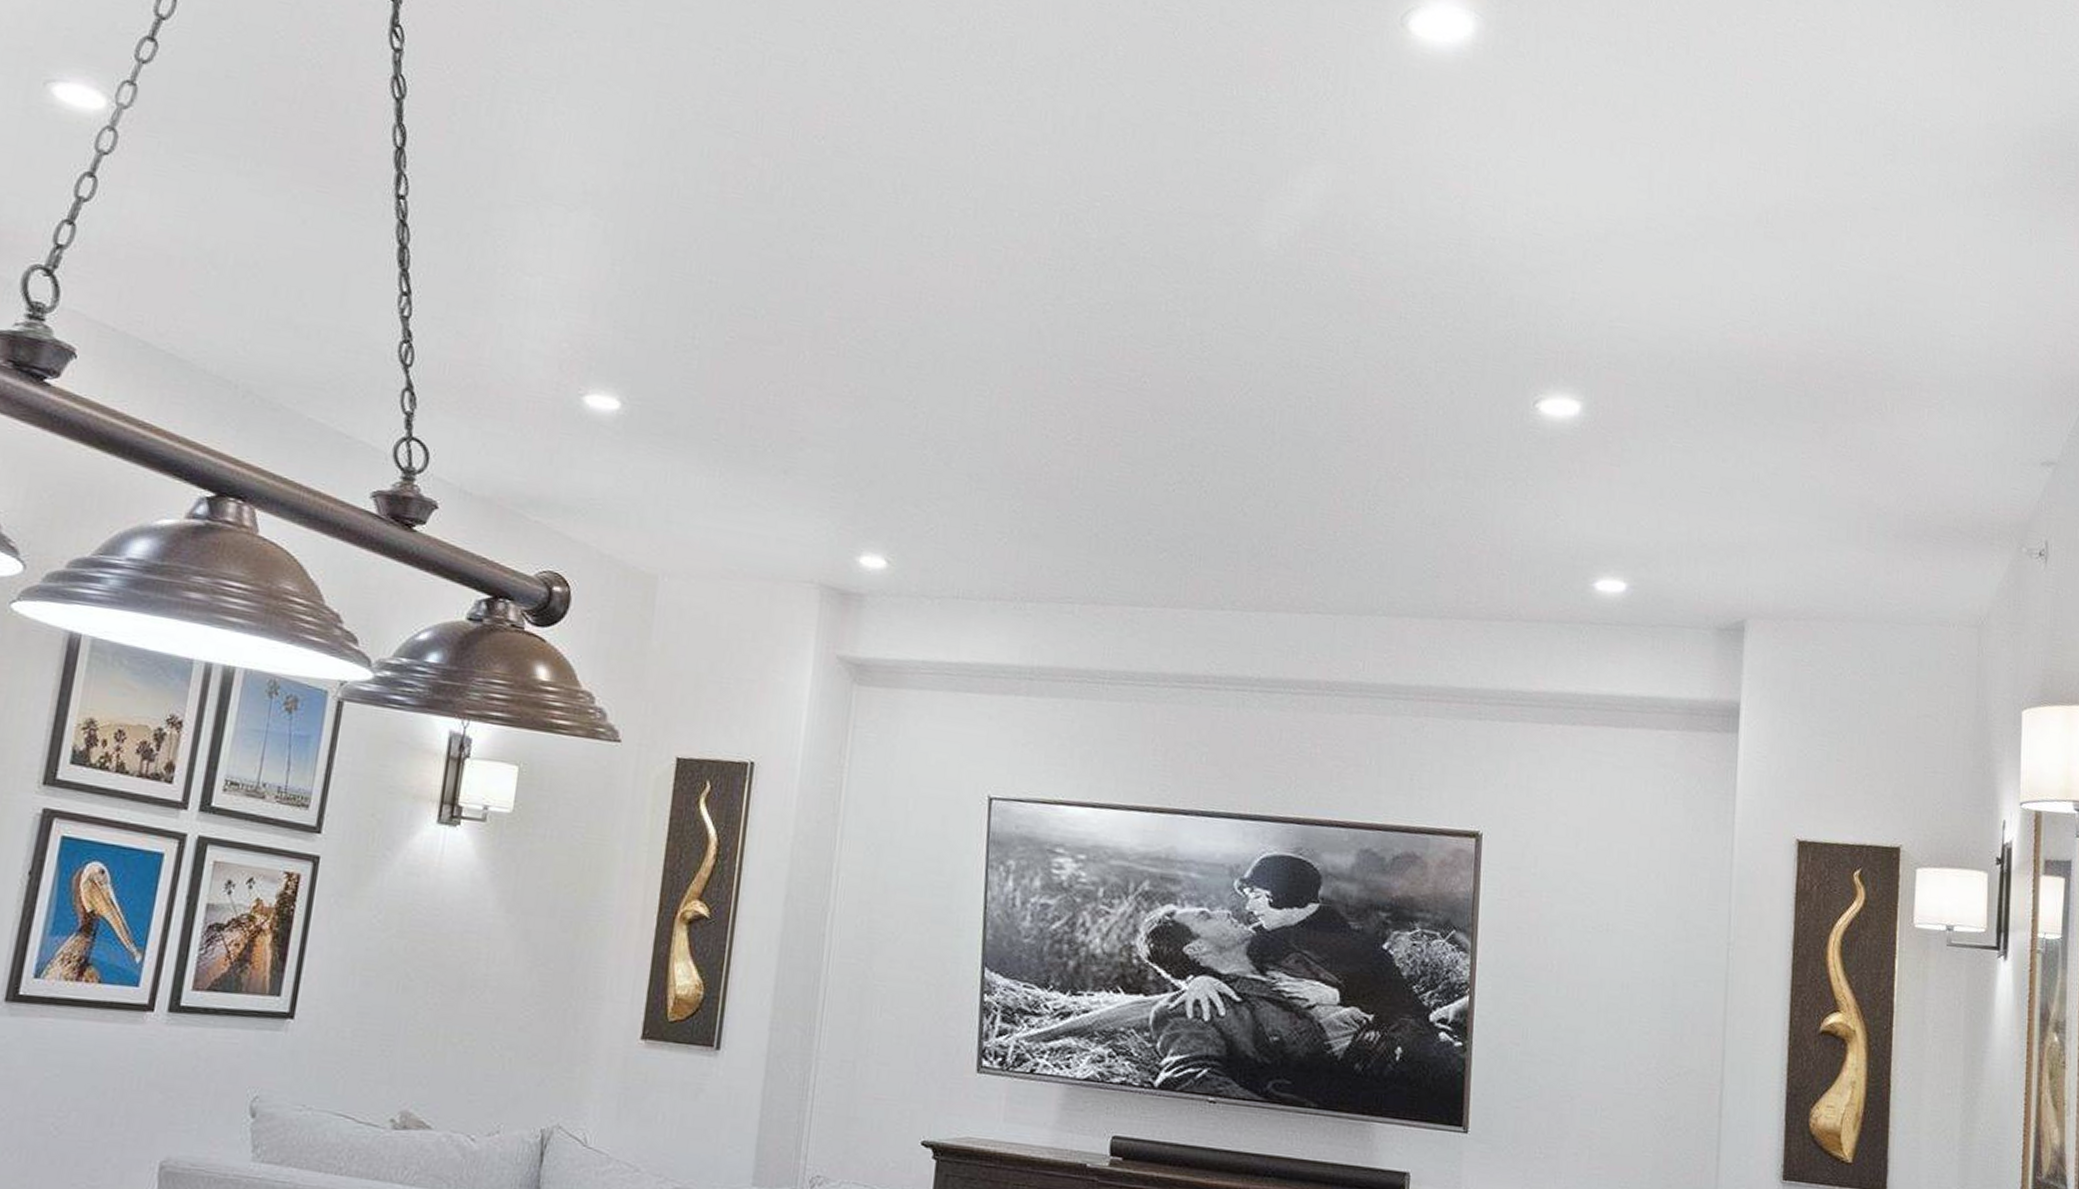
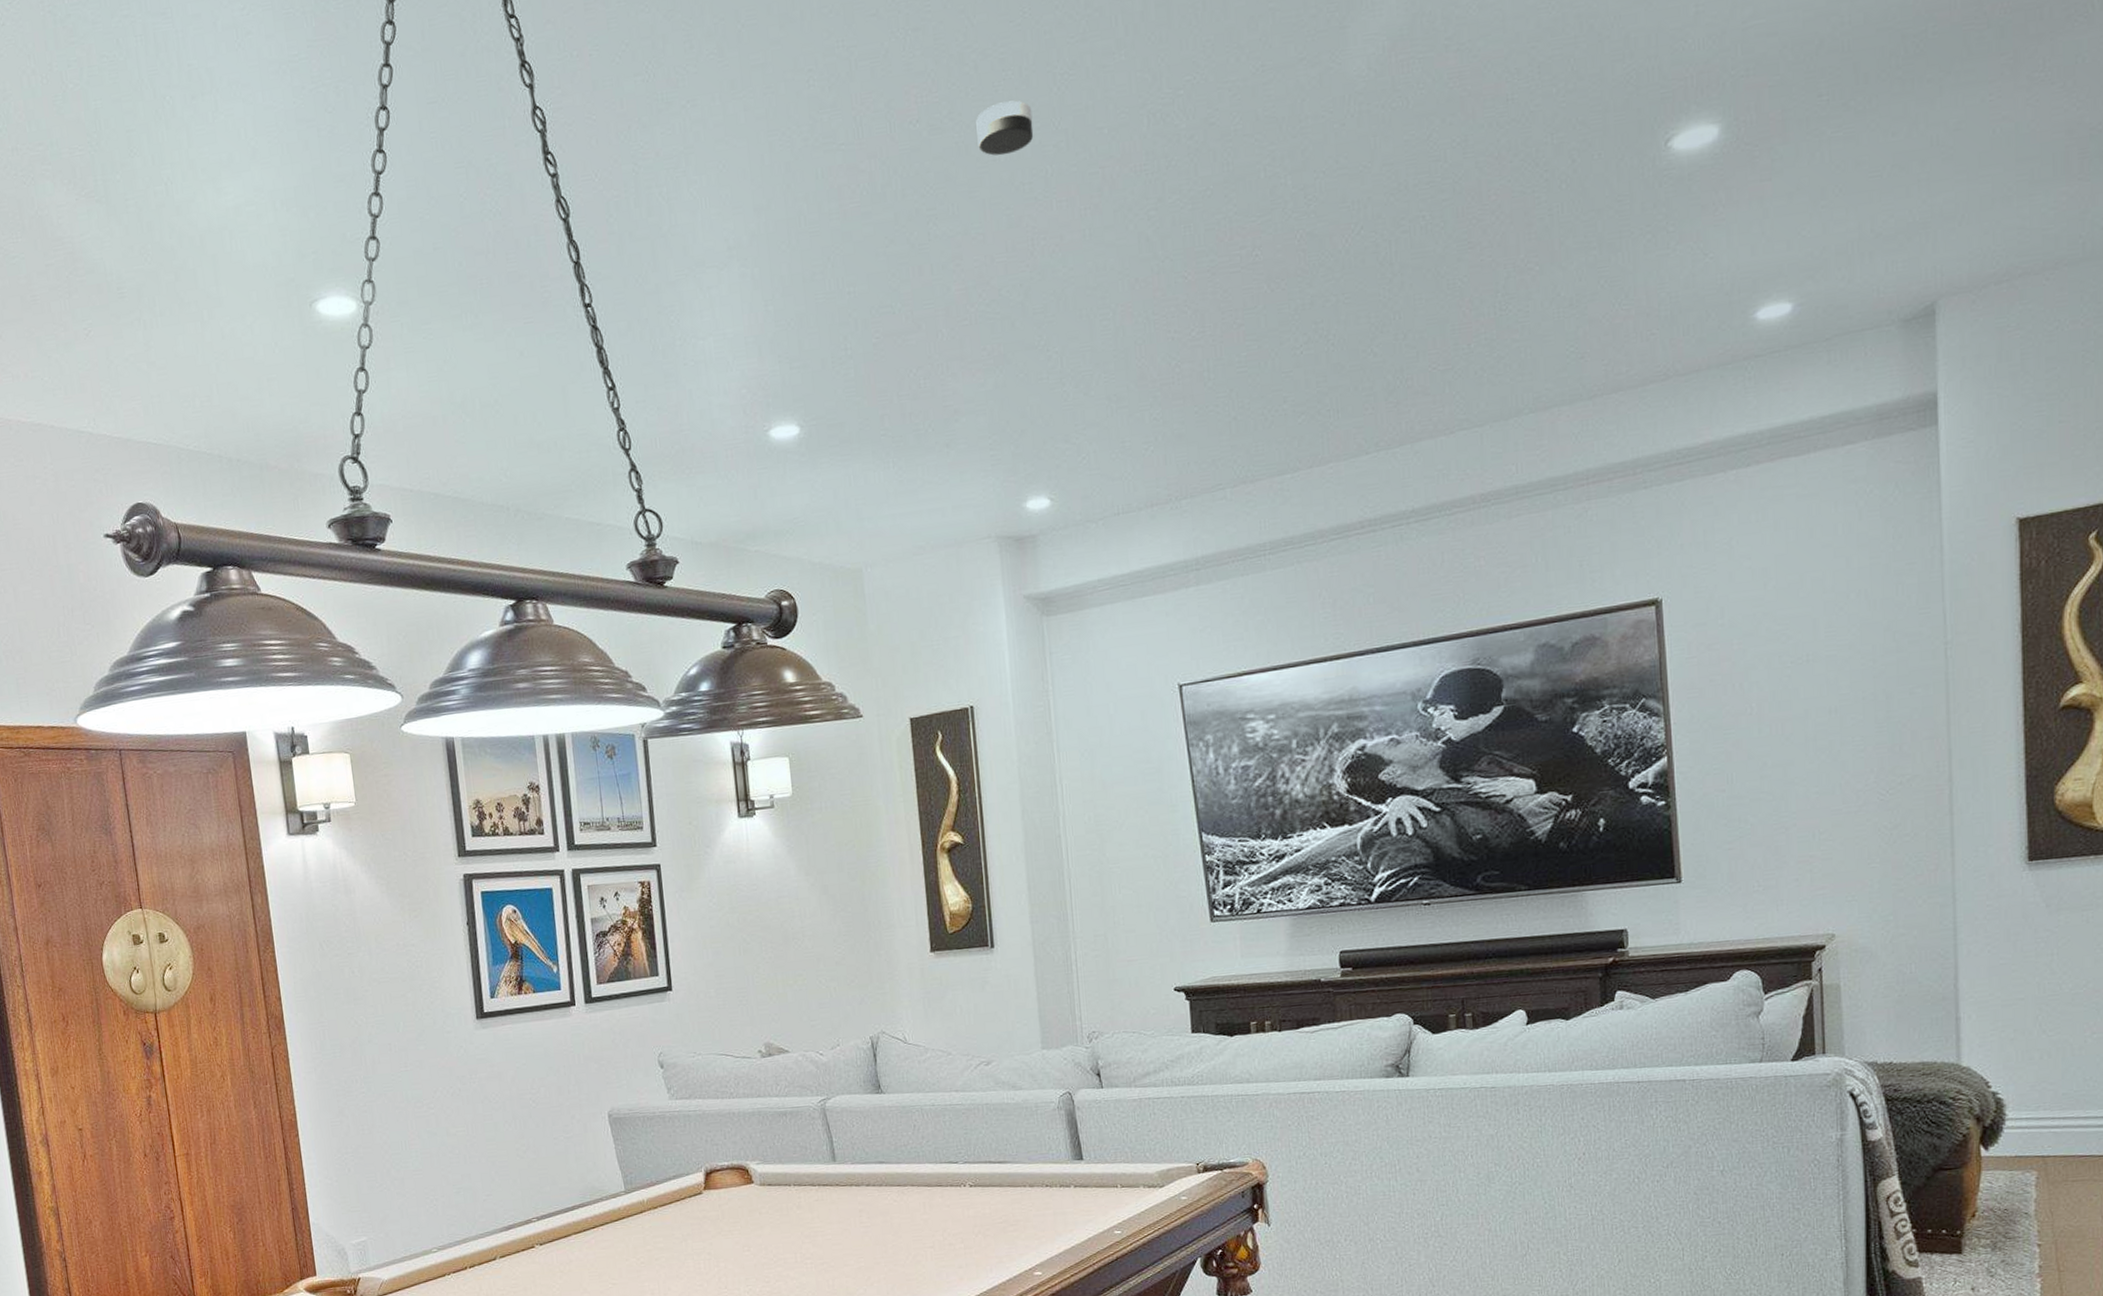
smoke detector: none [882,150,945,203] -> present [976,100,1034,156]

